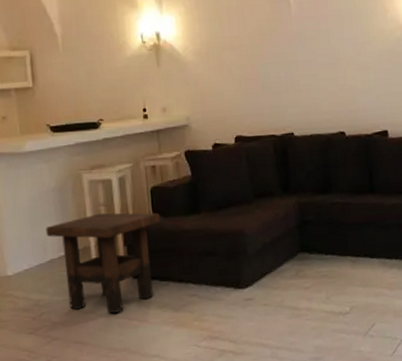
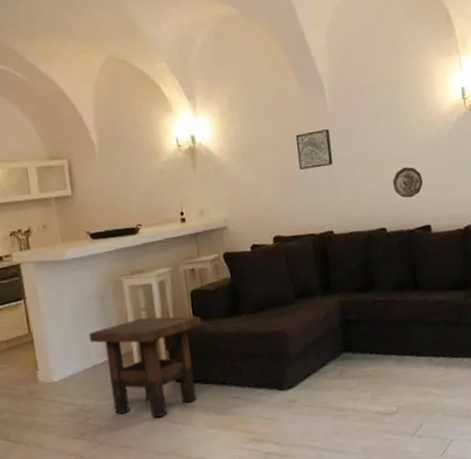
wall art: none [259,33,296,71] -> present [295,129,334,170]
decorative plate: none [353,73,381,104] -> present [393,166,423,198]

